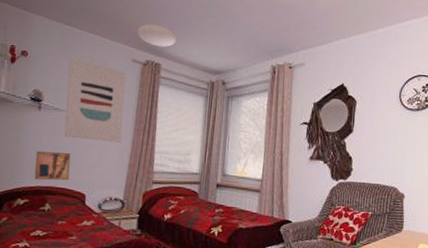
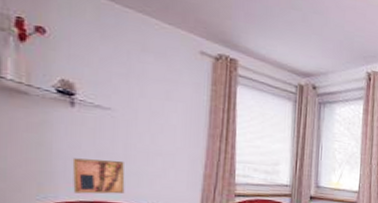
wall art: present [64,58,127,142] -> none [110,42,194,150]
ceiling light: present [137,23,177,47] -> none [204,9,256,41]

